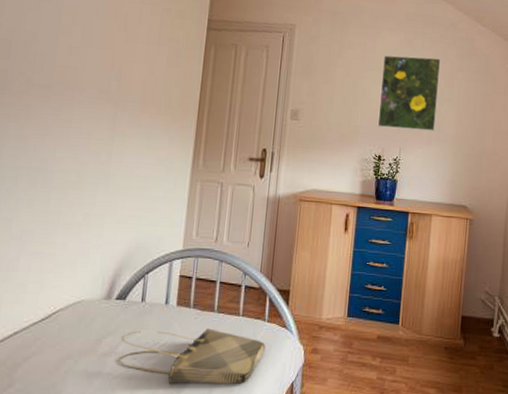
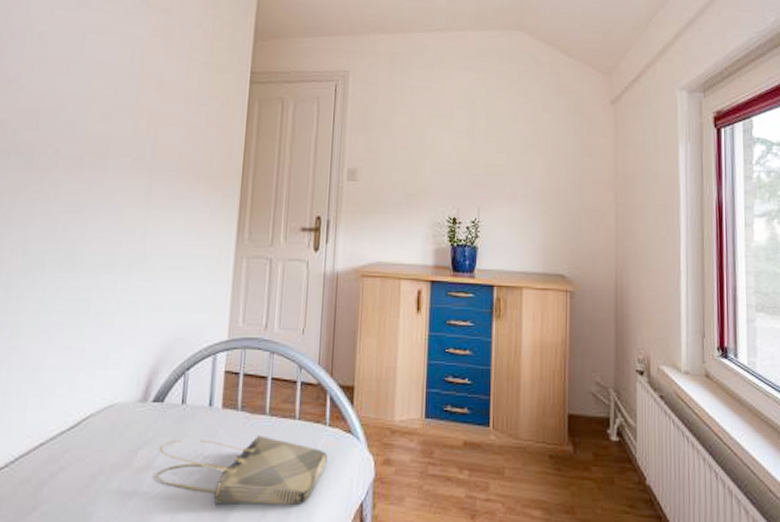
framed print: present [377,55,441,131] -> none [450,98,522,186]

